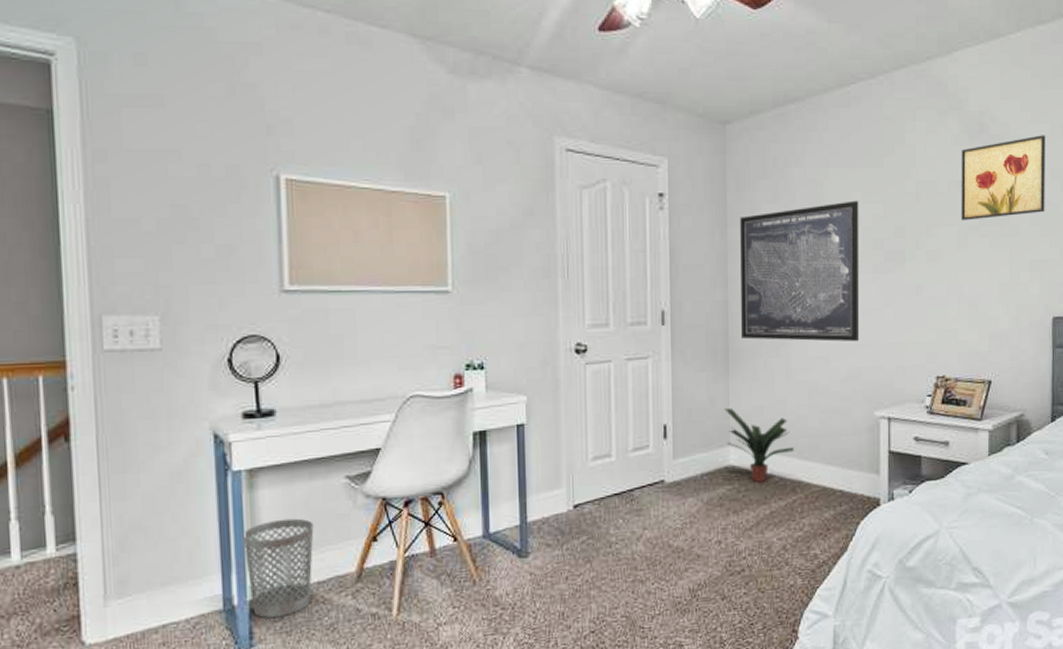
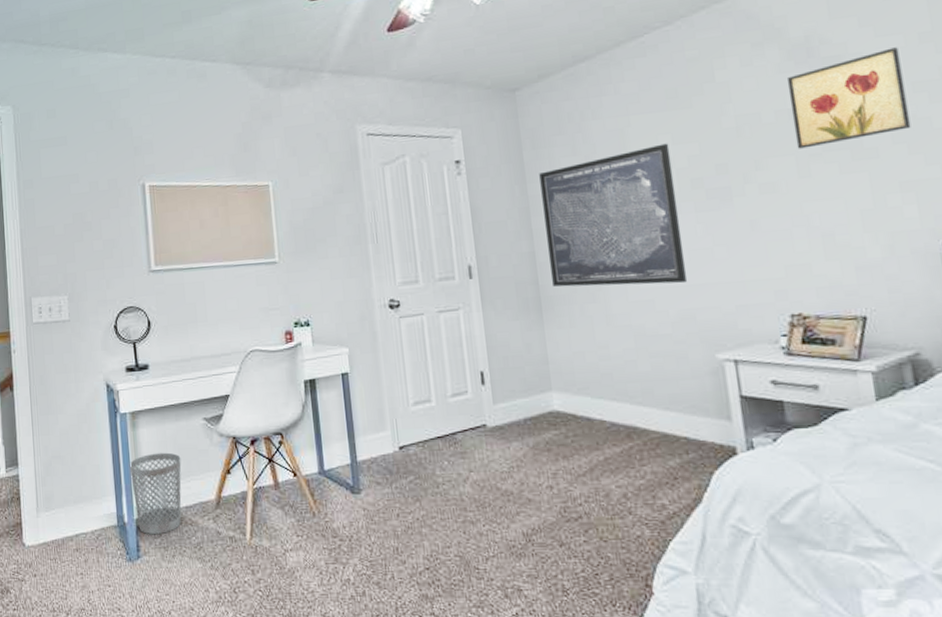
potted plant: present [724,408,793,483] -> none [542,354,624,429]

